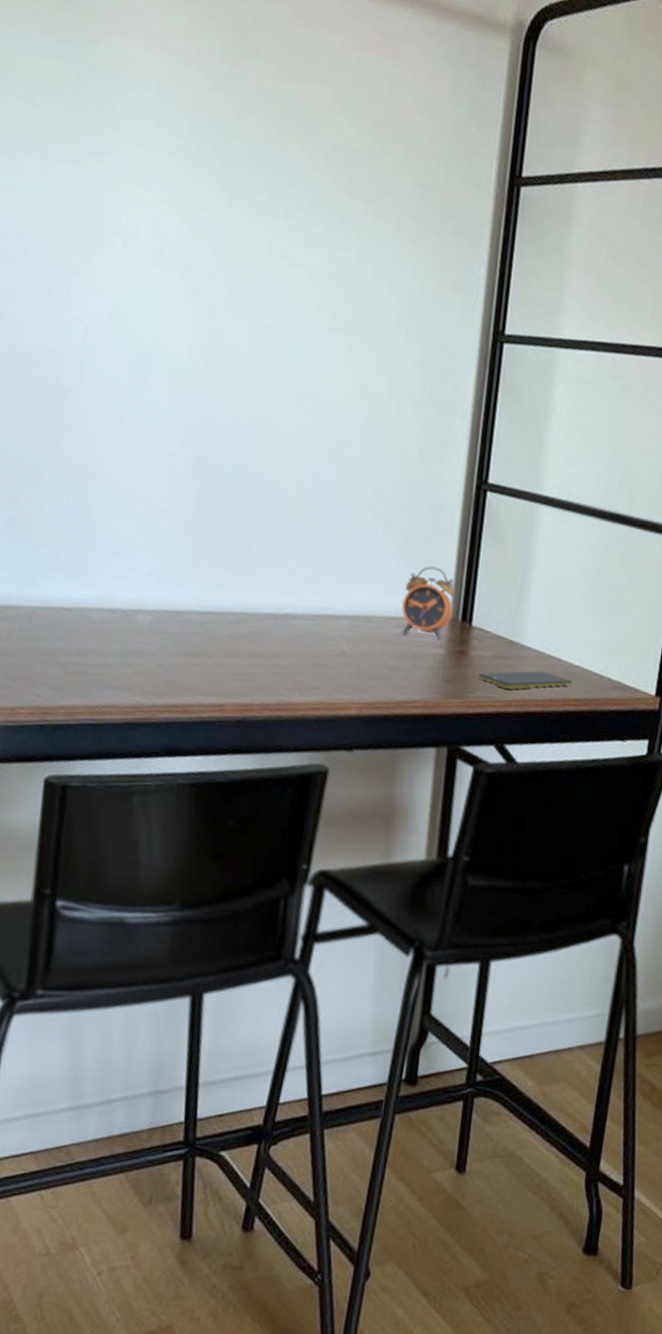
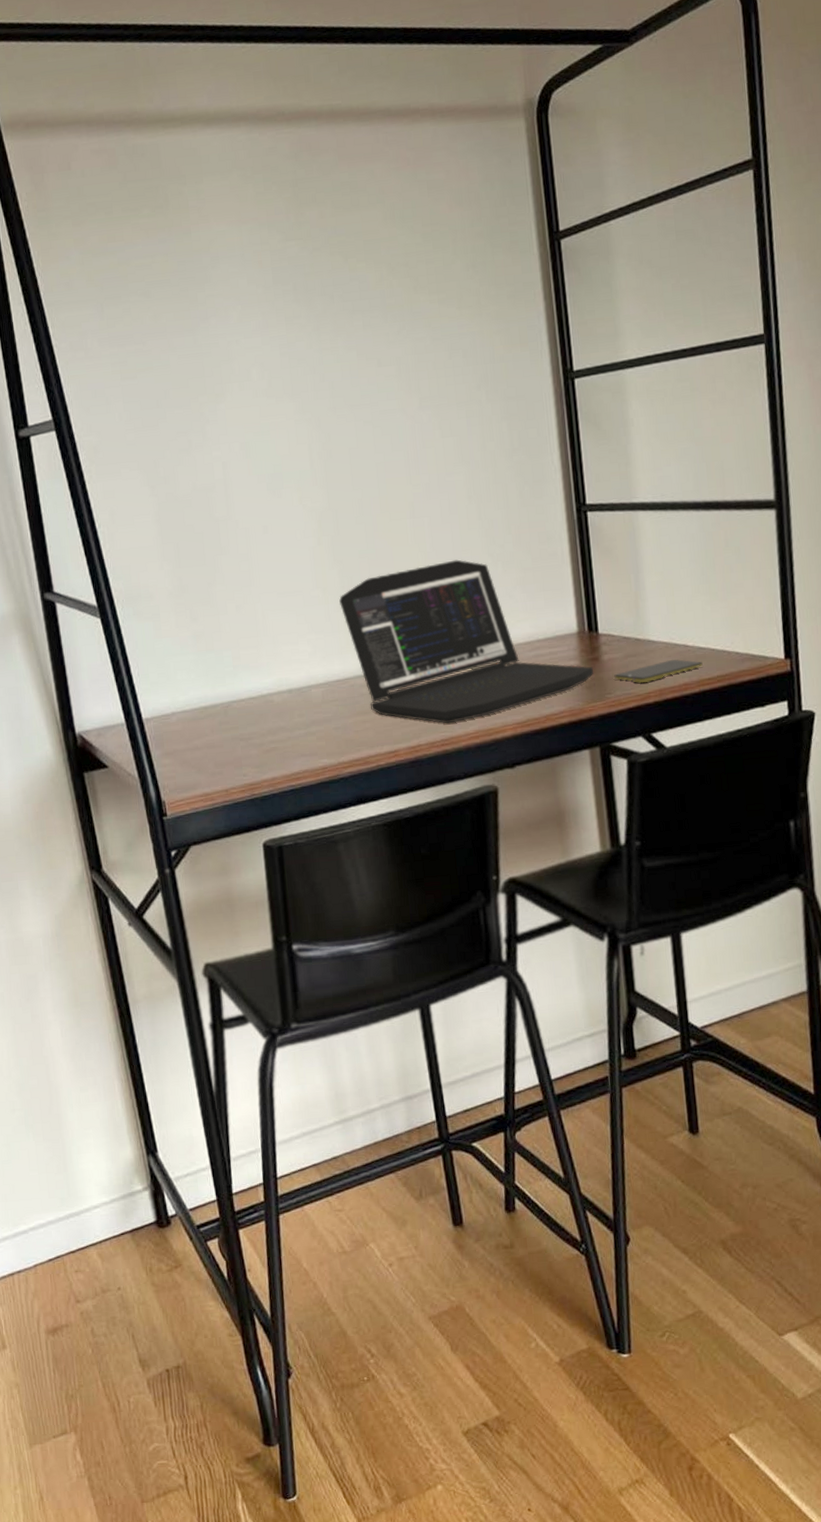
laptop: none [191,503,459,688] -> present [339,559,594,724]
alarm clock: present [401,566,456,640] -> none [531,589,580,655]

